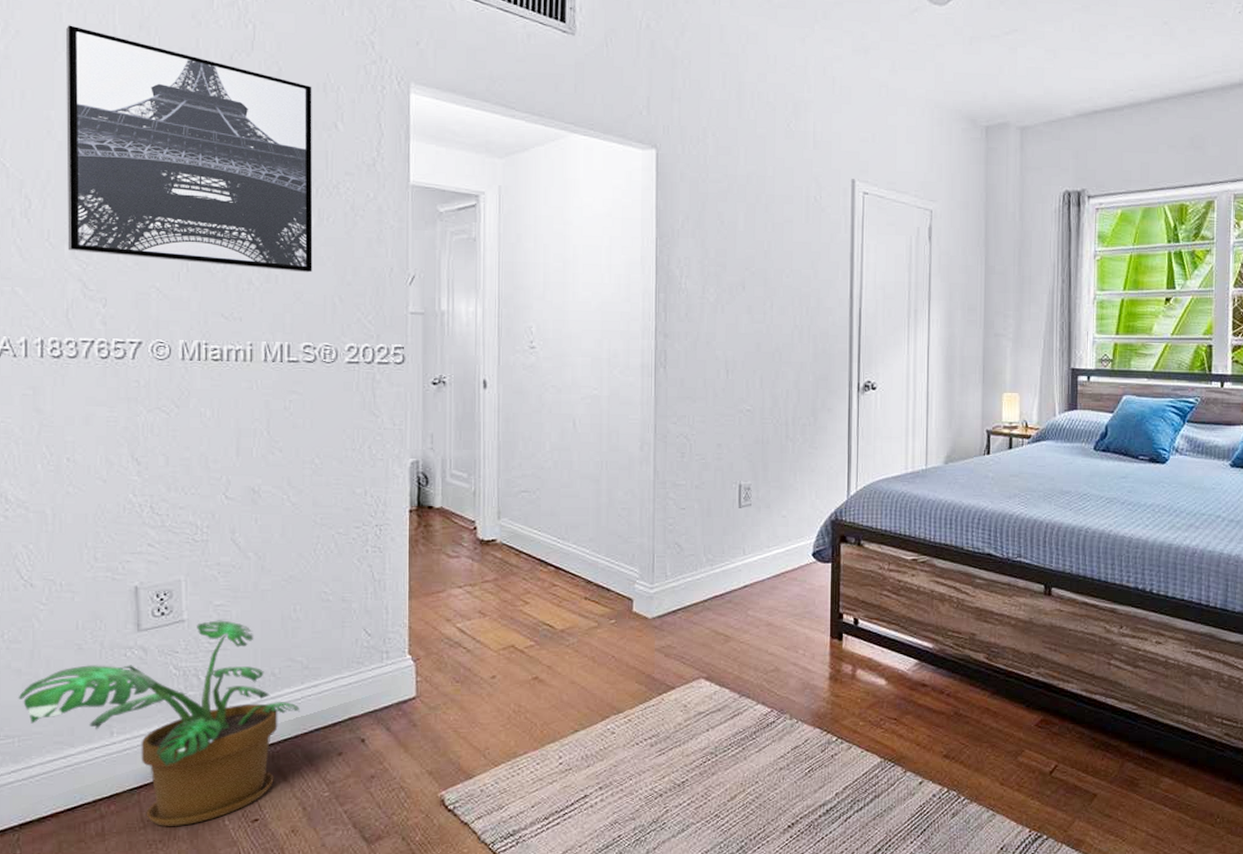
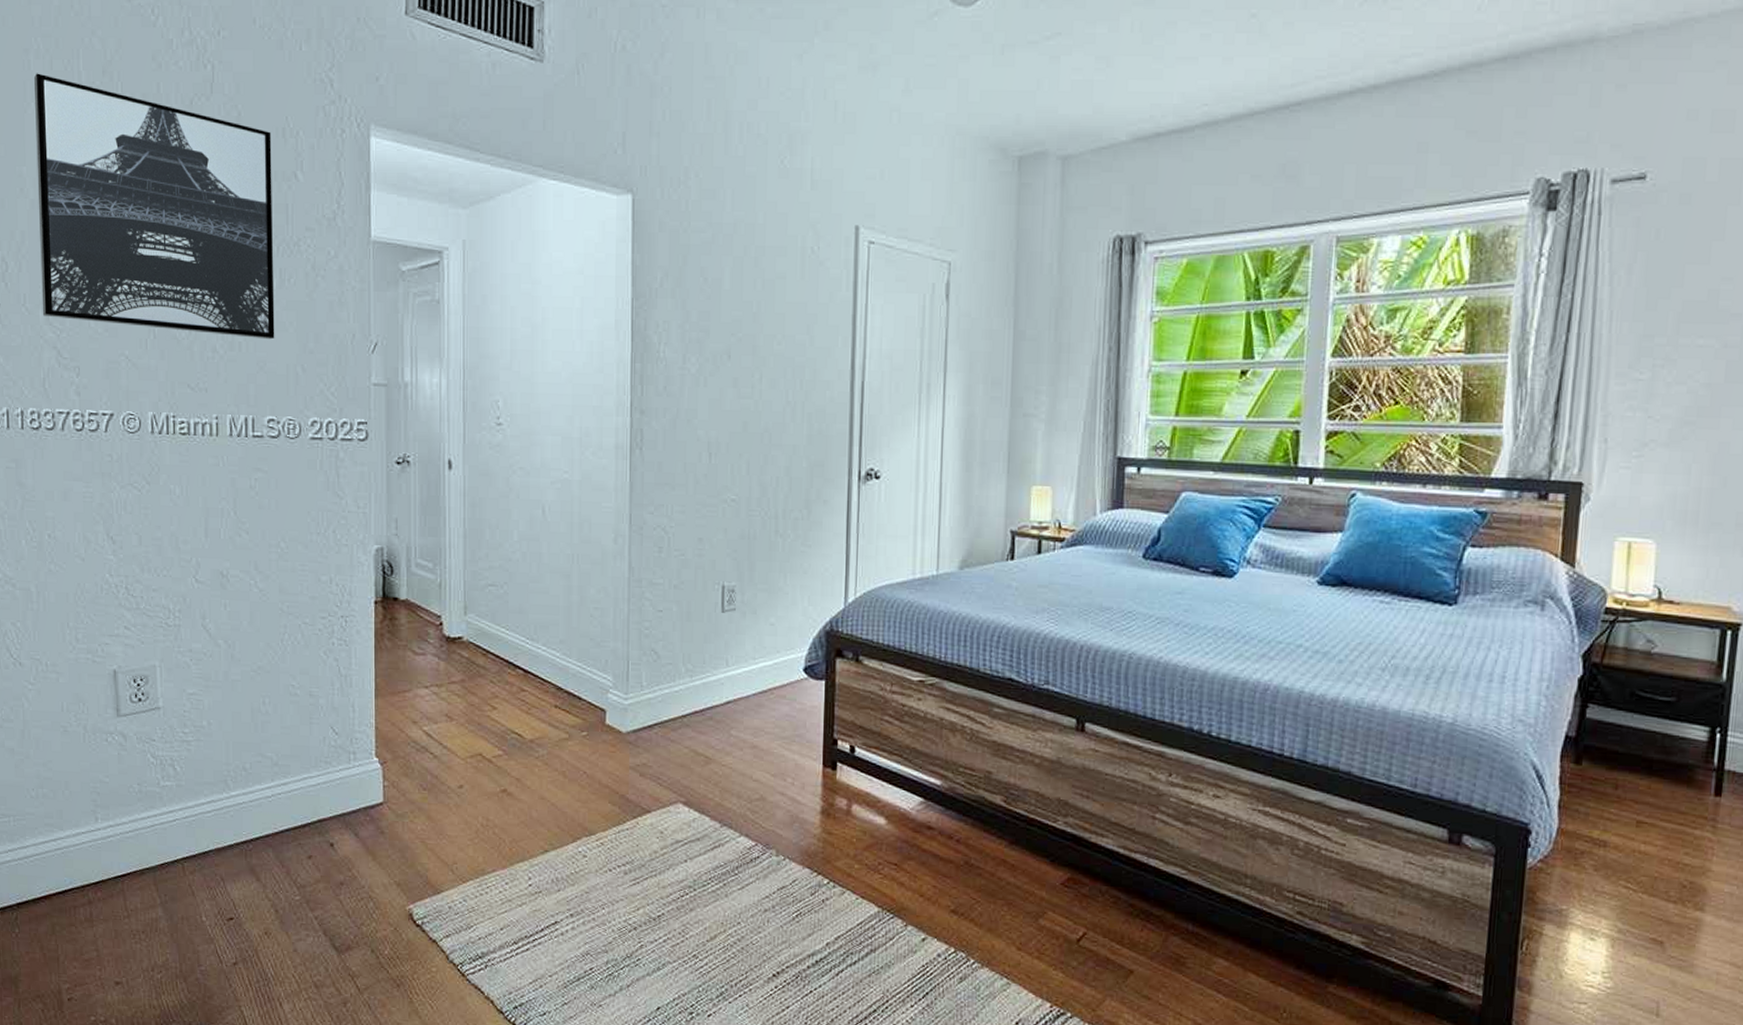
potted plant: present [18,620,300,827] -> none [12,709,270,919]

